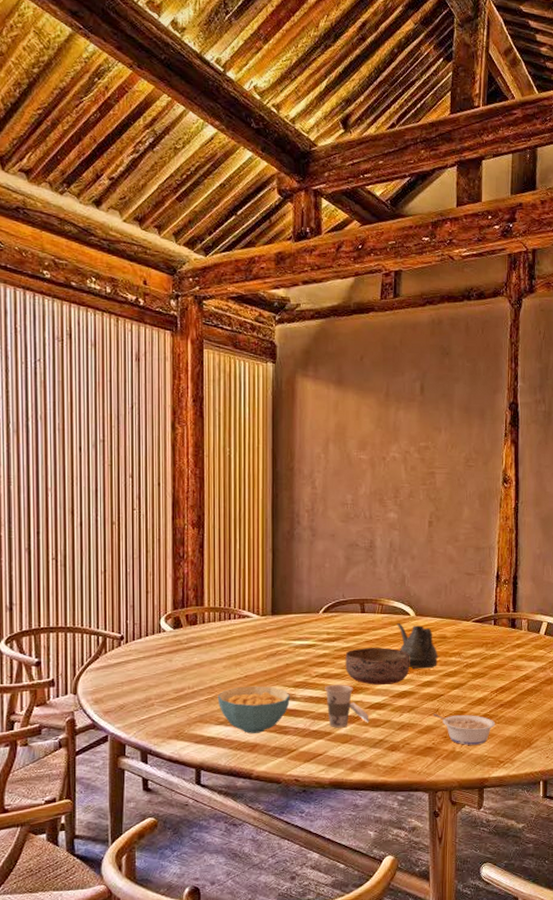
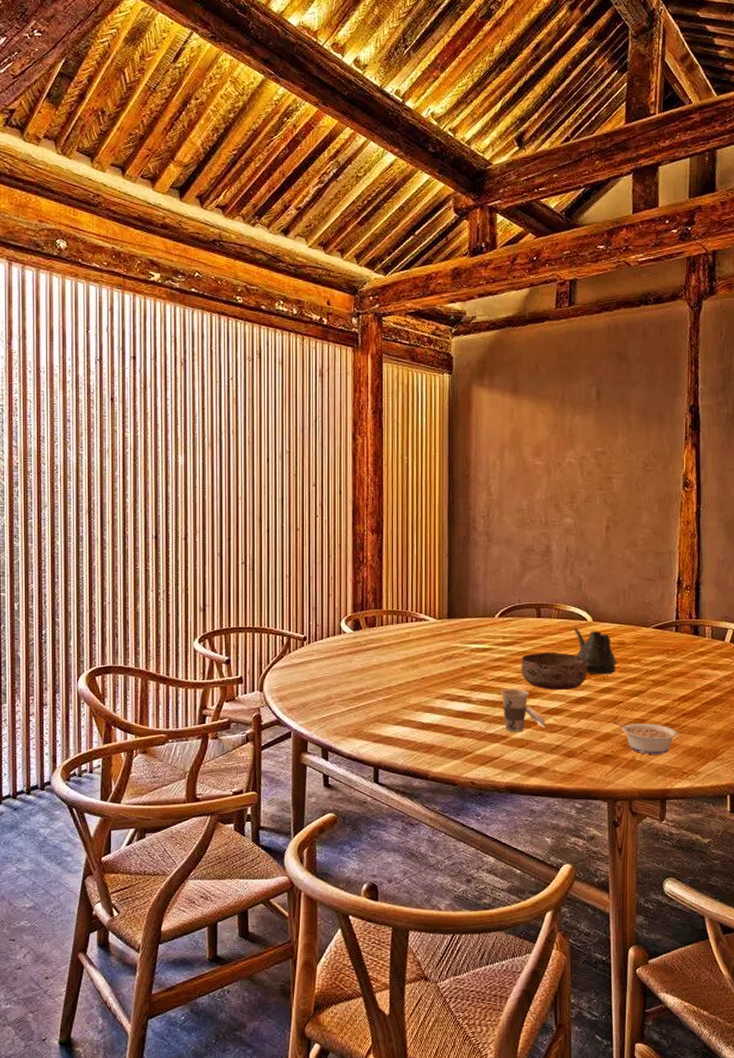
cereal bowl: present [217,685,290,734] -> none [395,688,466,735]

